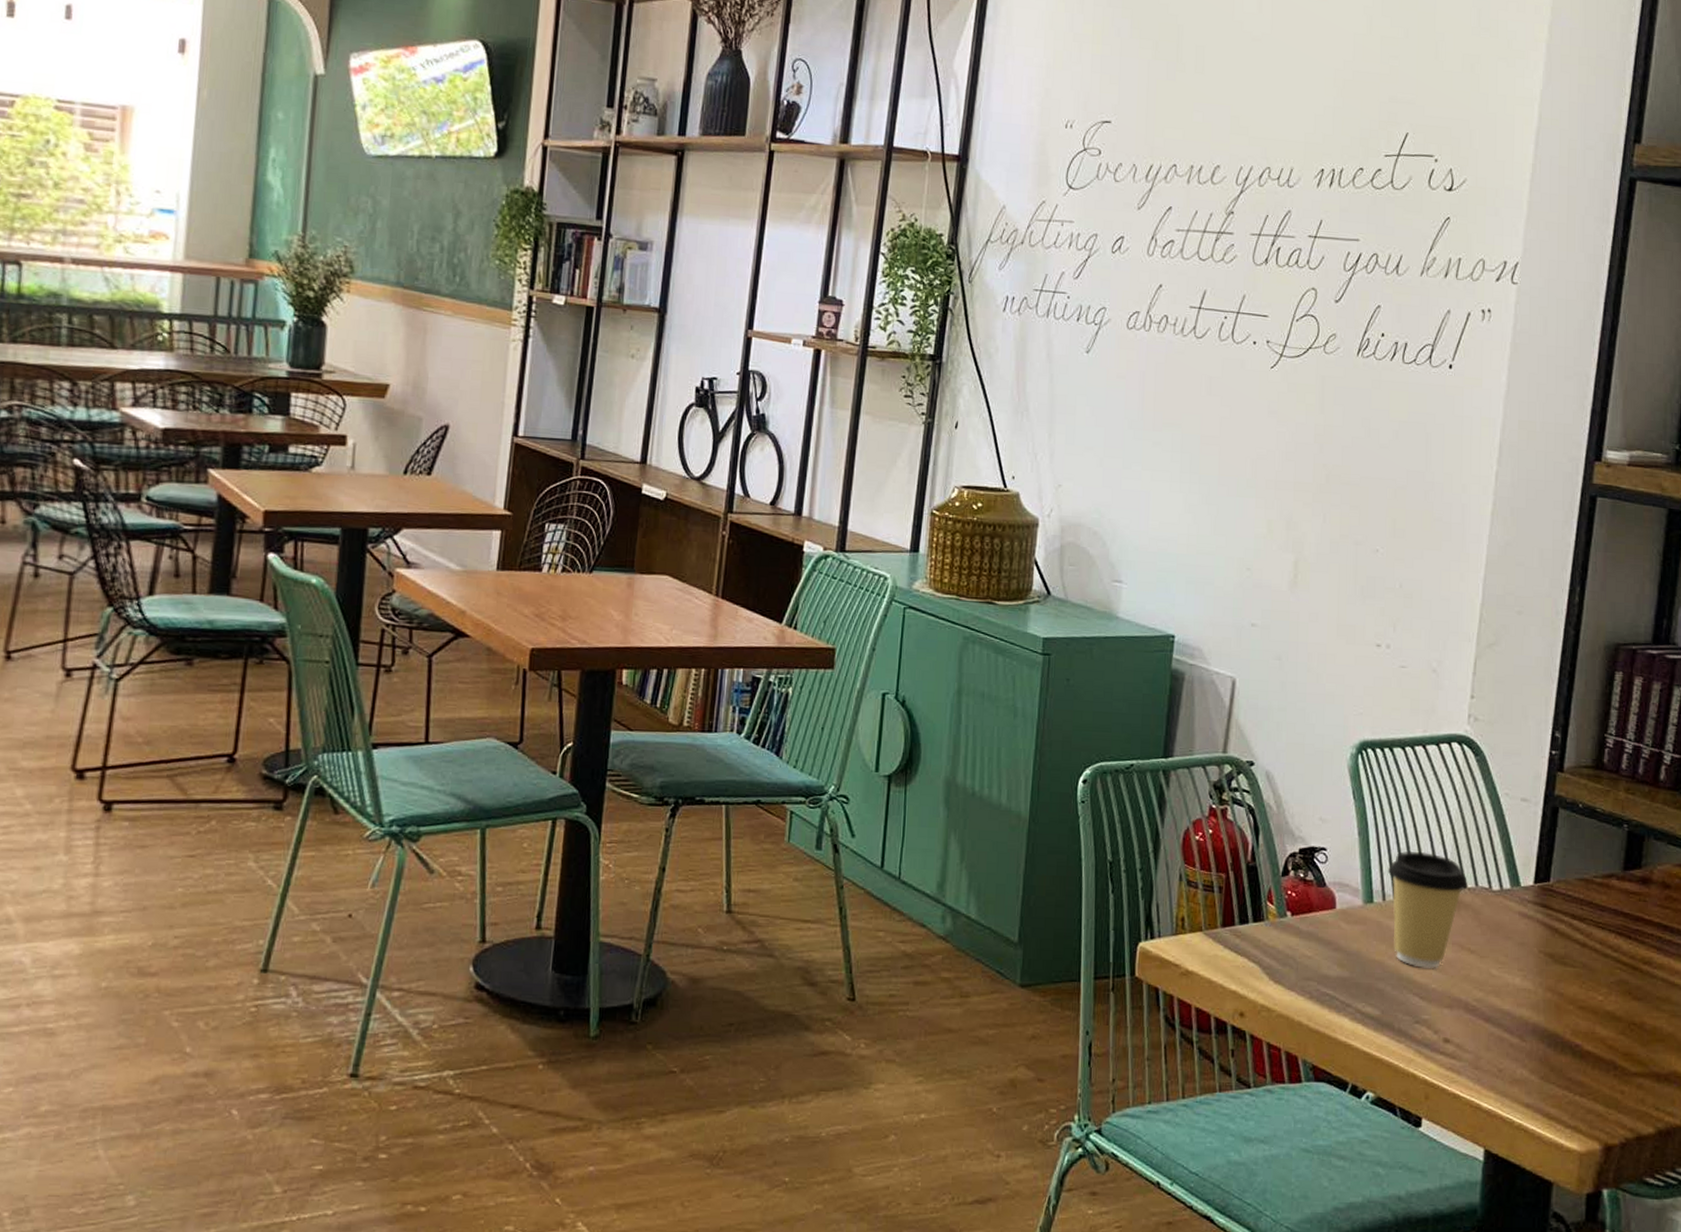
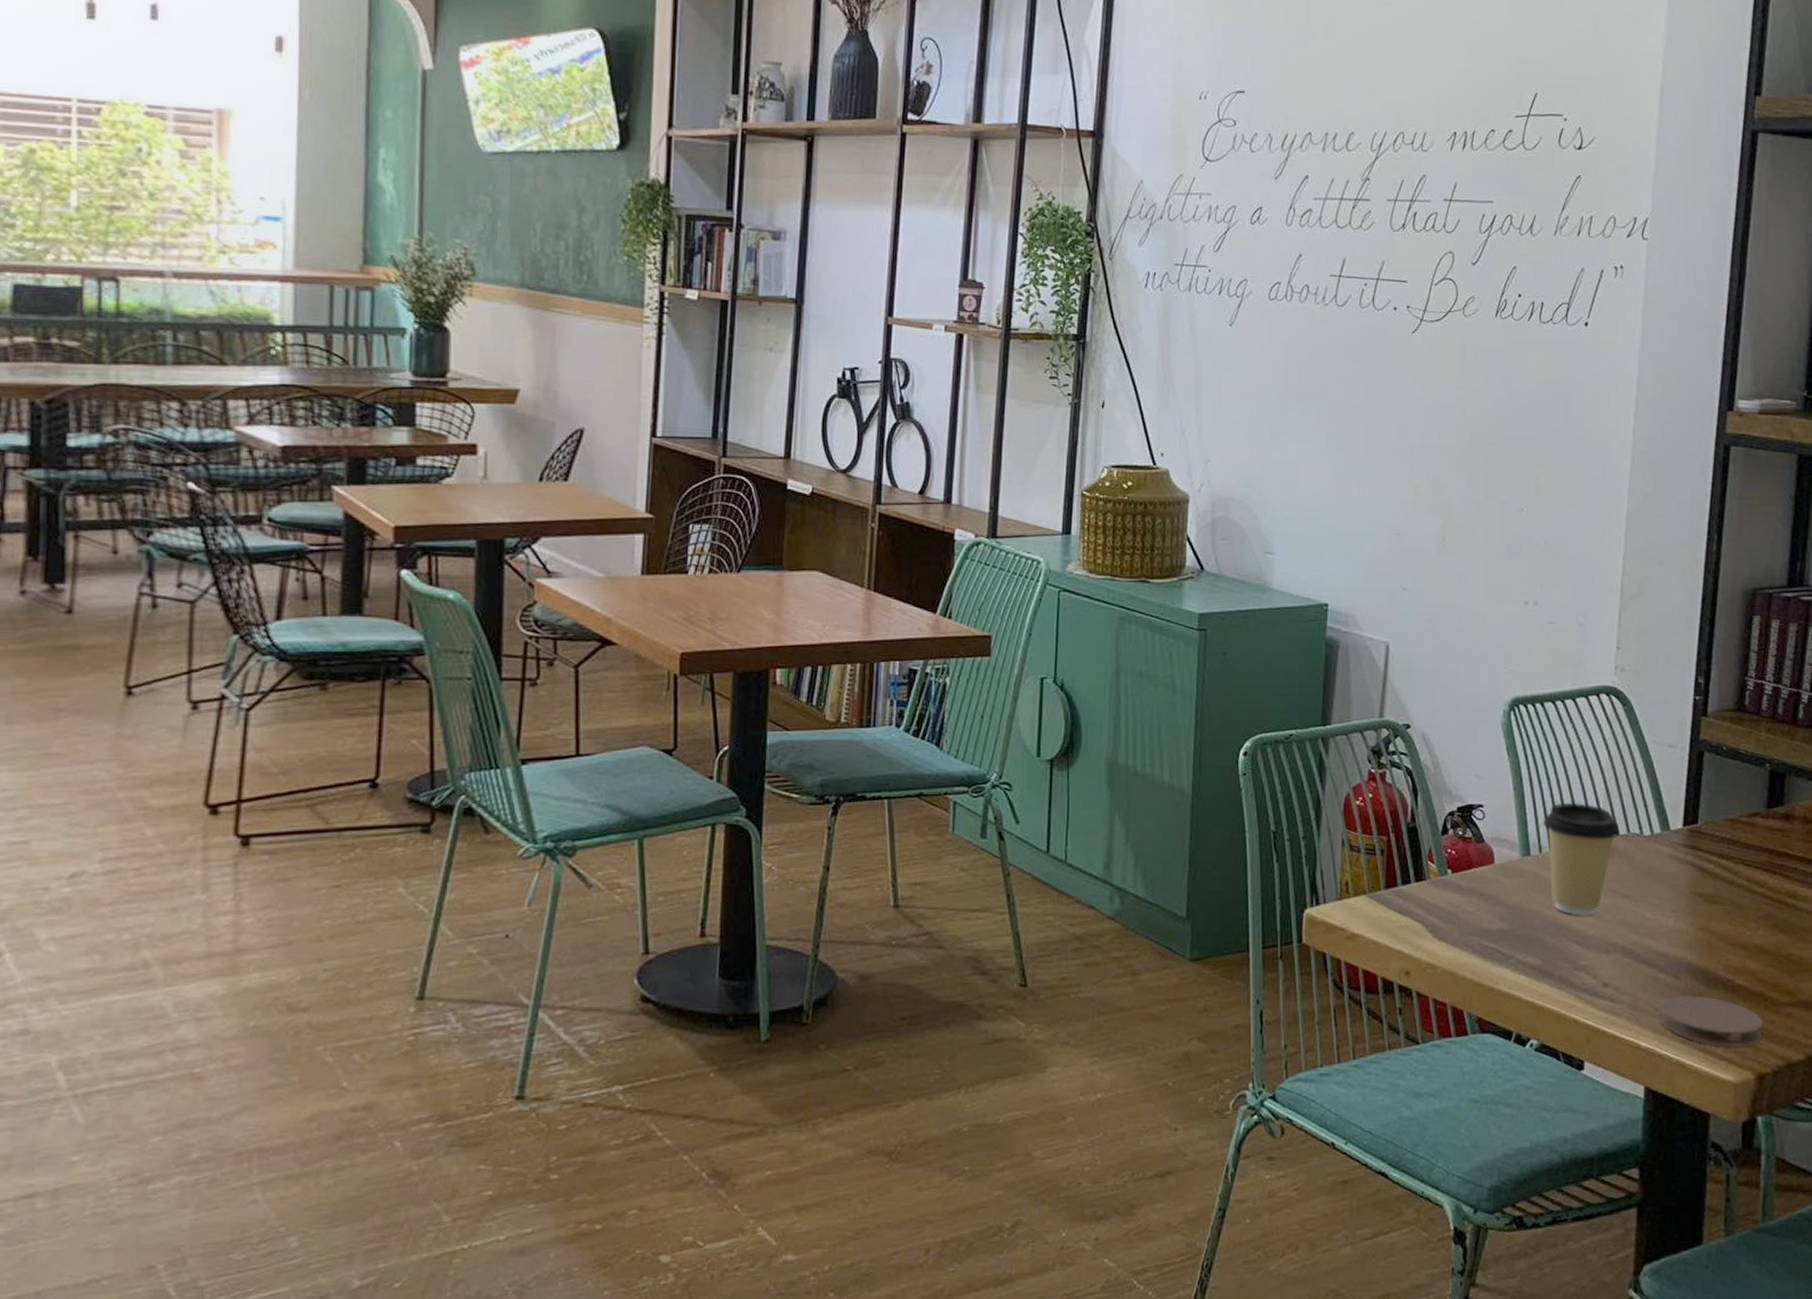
coaster: none [1502,1057,1612,1115] -> present [1659,994,1763,1047]

